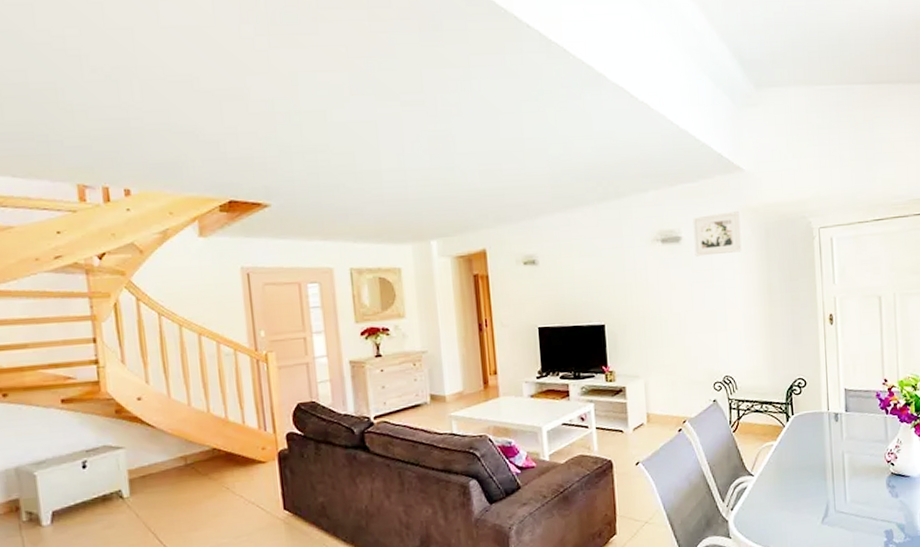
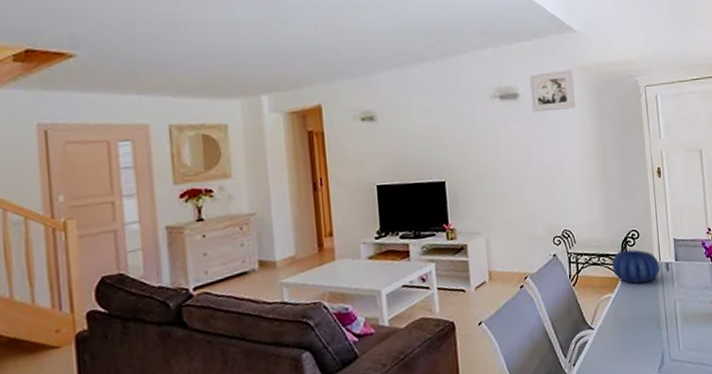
decorative bowl: none [775,398,829,433] -> present [611,249,661,284]

